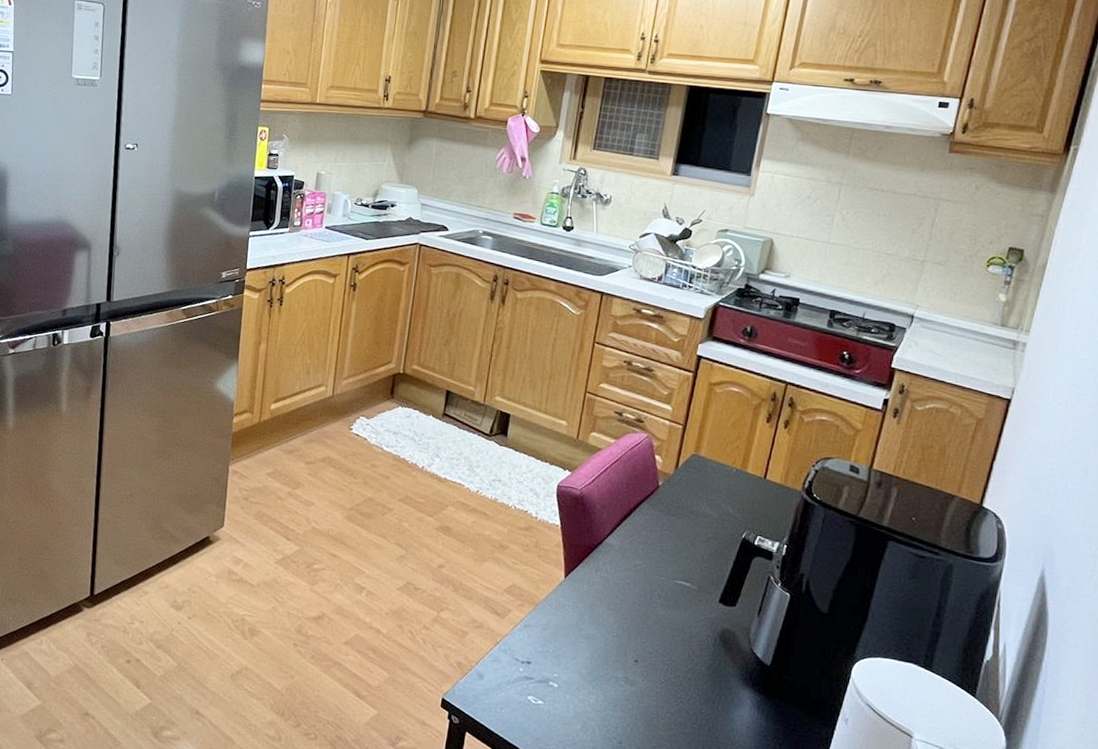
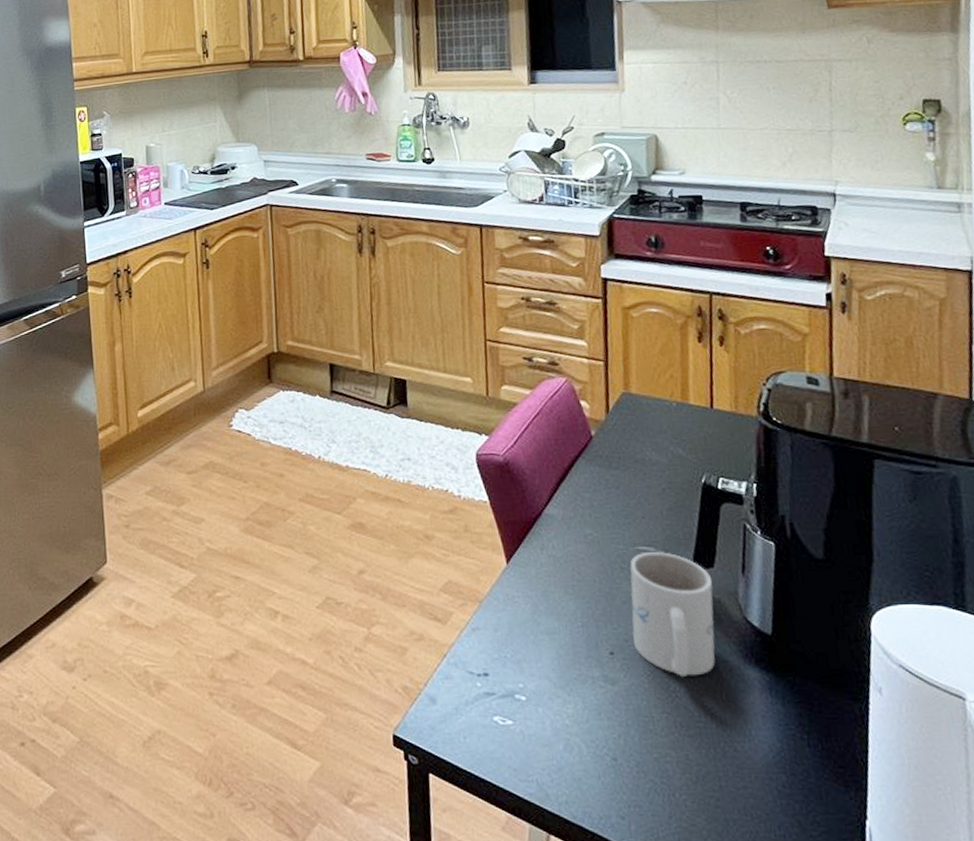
mug: none [655,586,732,689] -> present [630,551,716,678]

